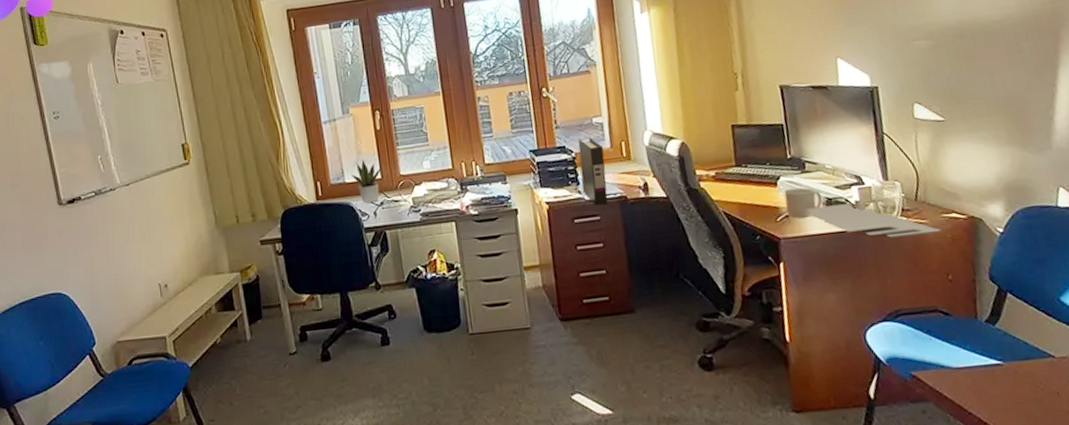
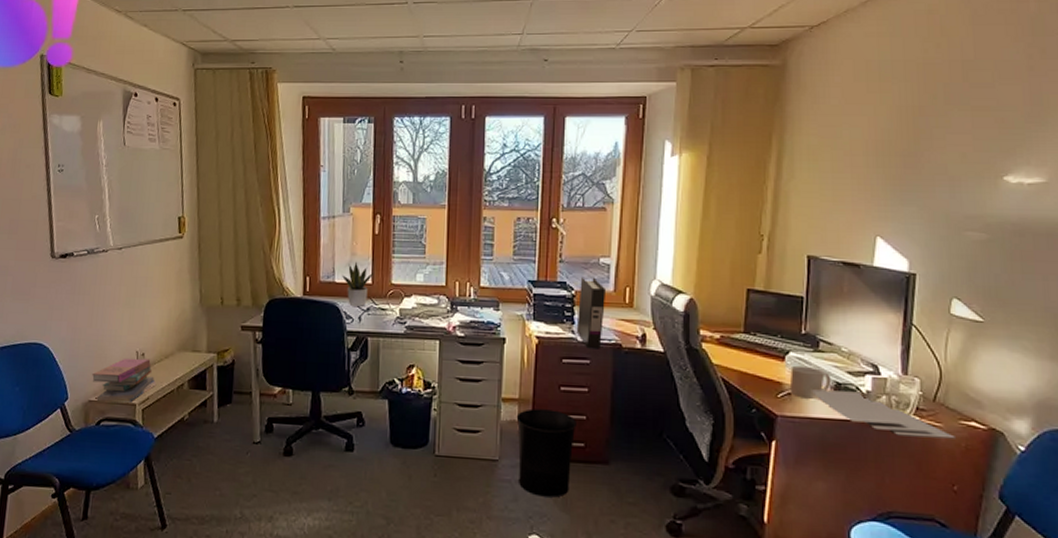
books: none [116,289,184,342] -> present [91,358,157,403]
waste bin: none [540,269,602,356] -> present [516,408,577,498]

